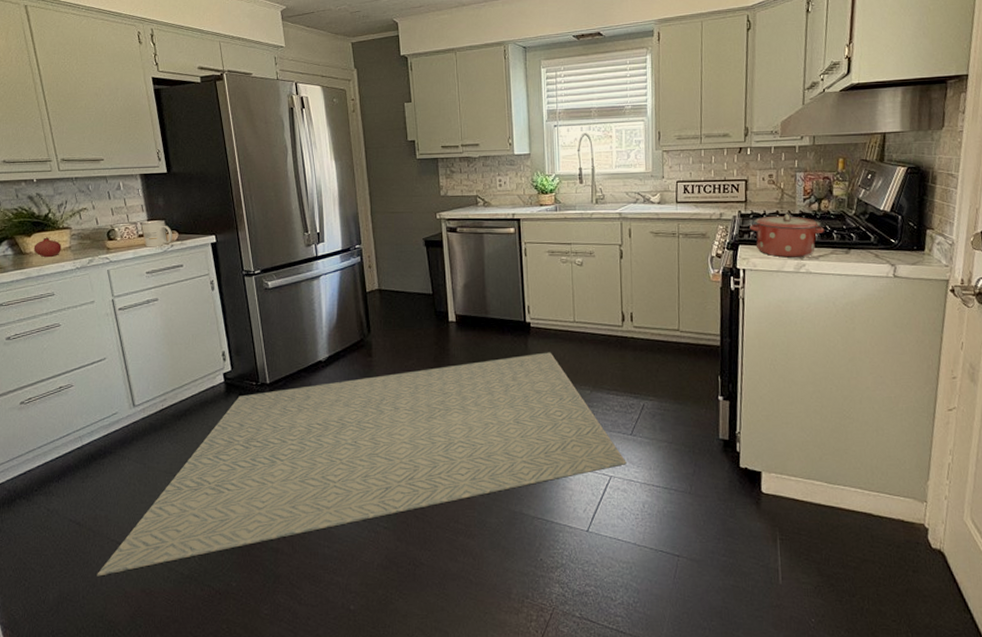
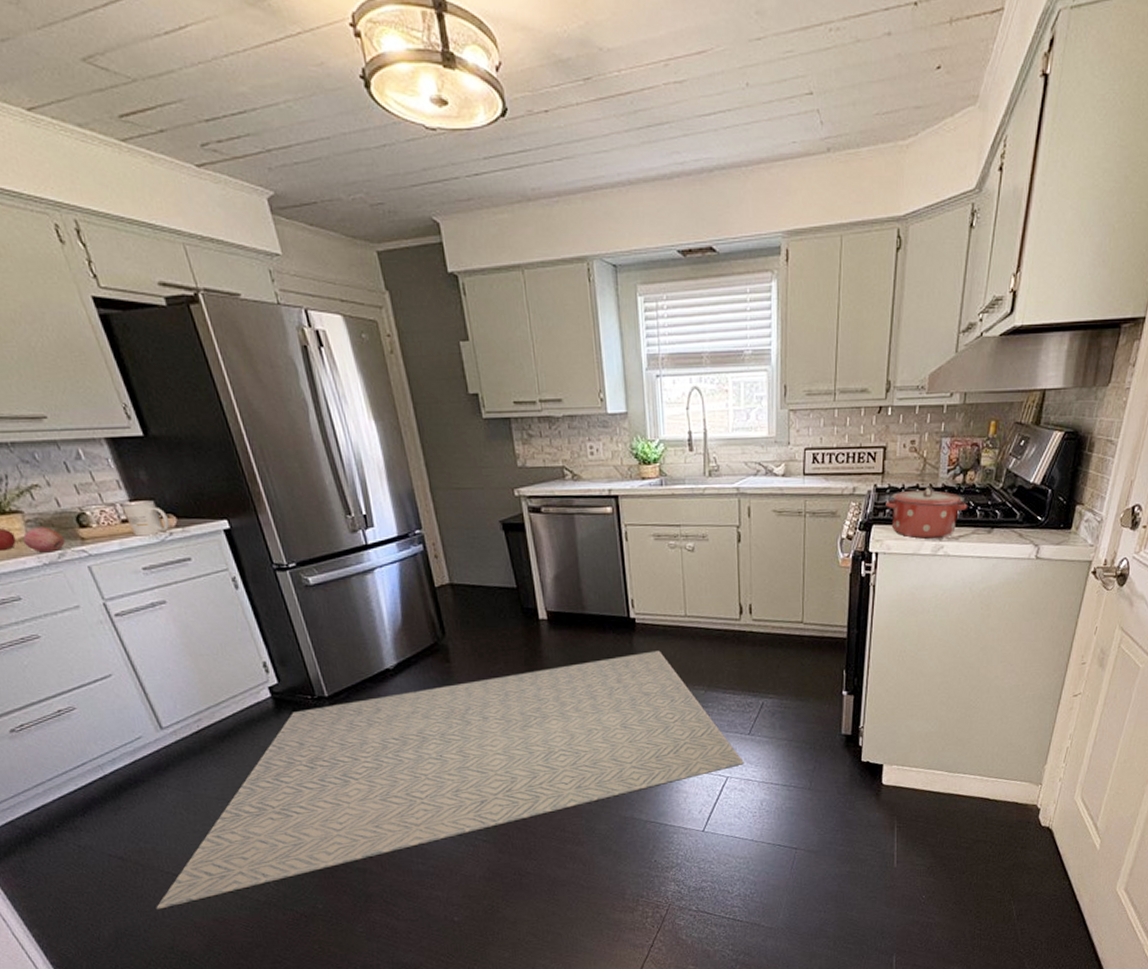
fruit: none [66,239,95,259] -> present [22,526,65,553]

